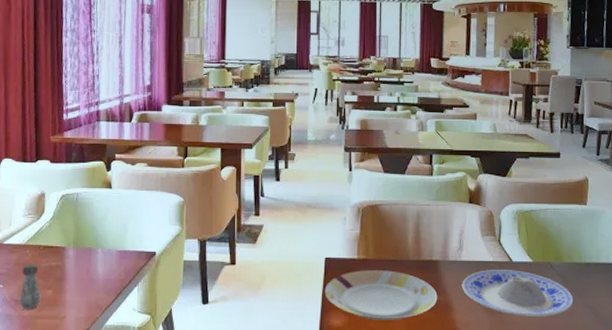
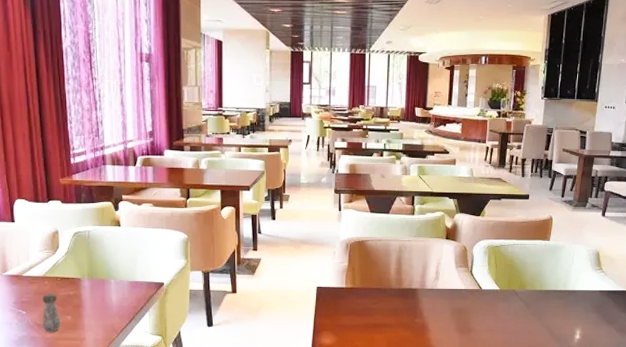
plate: present [324,270,438,320] -> none [316,297,416,339]
plate: present [462,270,574,316] -> none [437,296,533,335]

